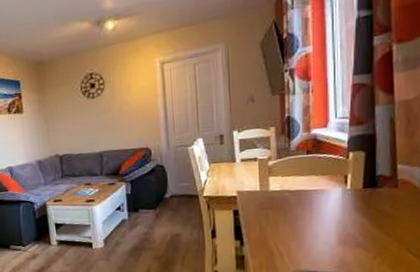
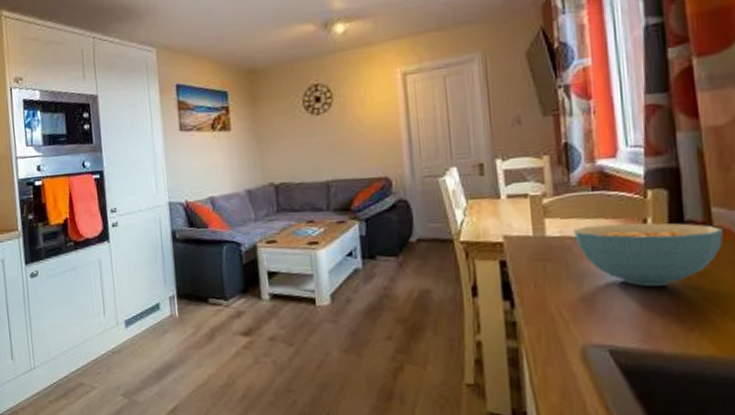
cereal bowl: none [291,177,404,227] -> present [574,222,723,287]

